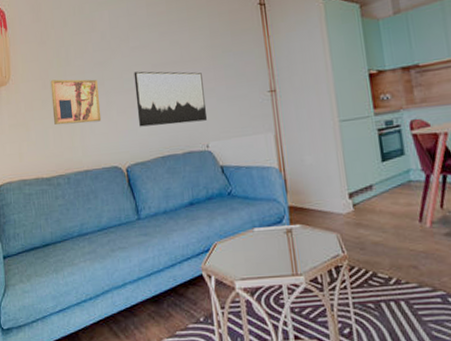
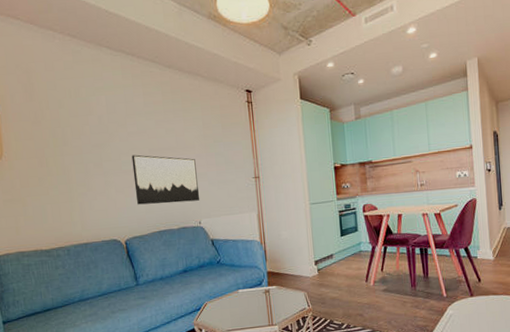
wall art: present [50,79,102,125] -> none [47,158,100,202]

